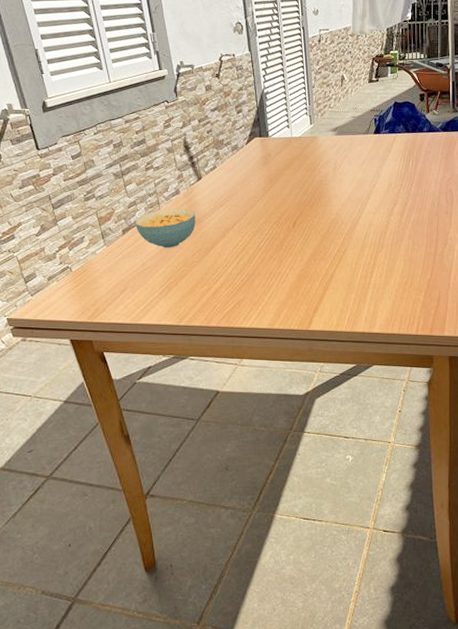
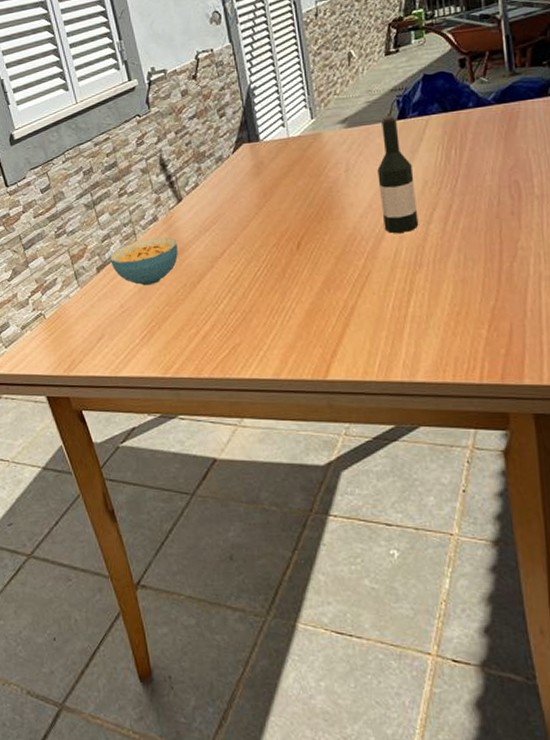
wine bottle: none [357,130,383,220] -> present [377,116,419,233]

